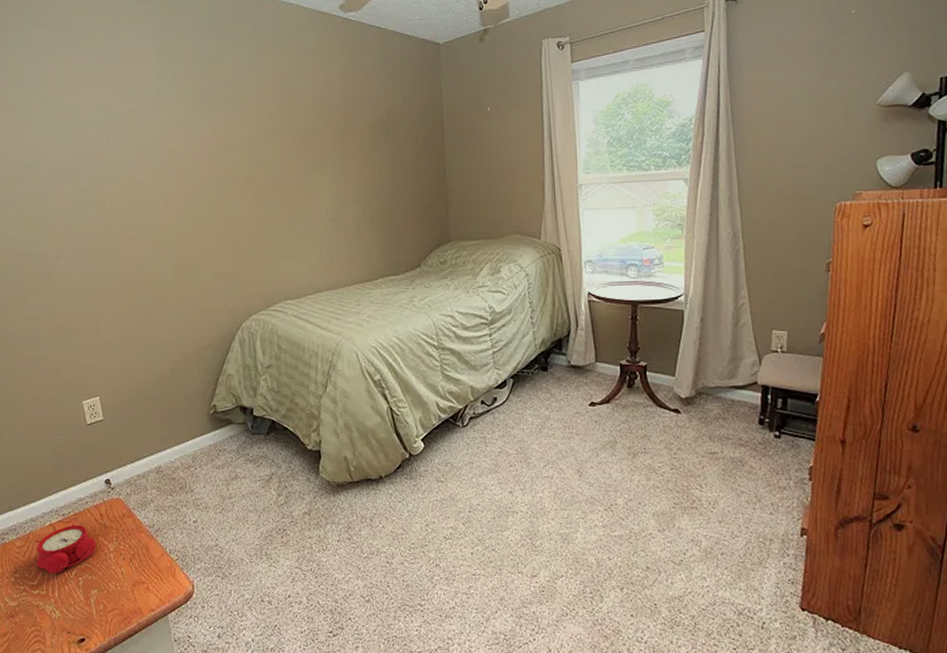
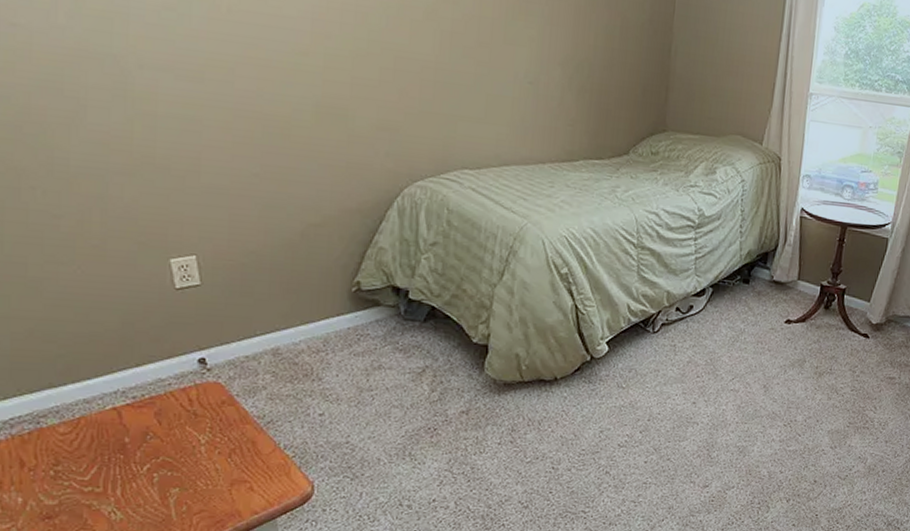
alarm clock: present [36,524,96,574] -> none [89,409,181,468]

